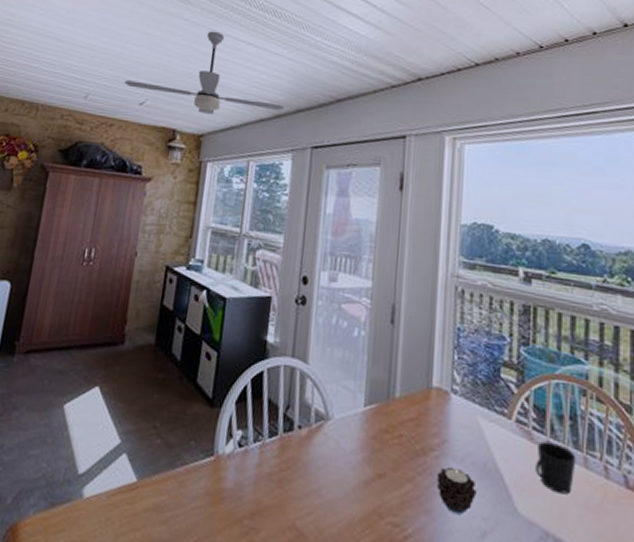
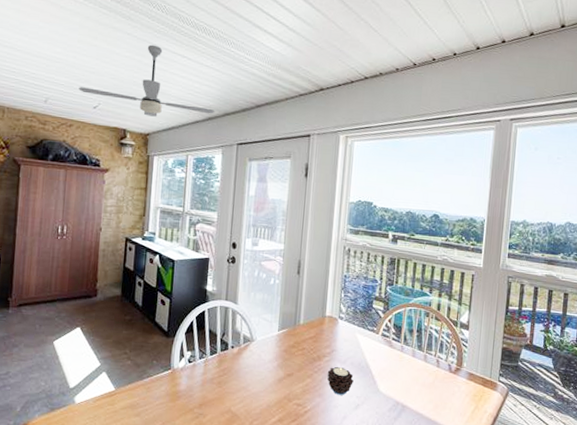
cup: present [536,441,576,495] -> none [393,347,420,379]

